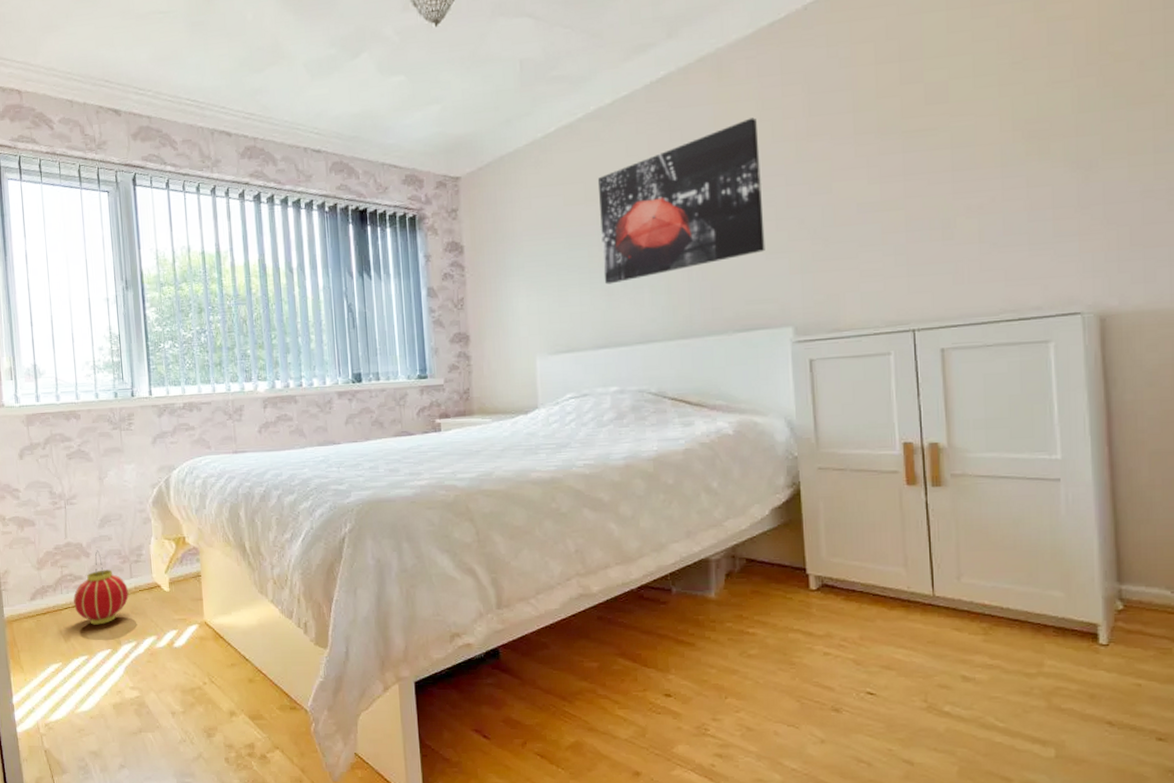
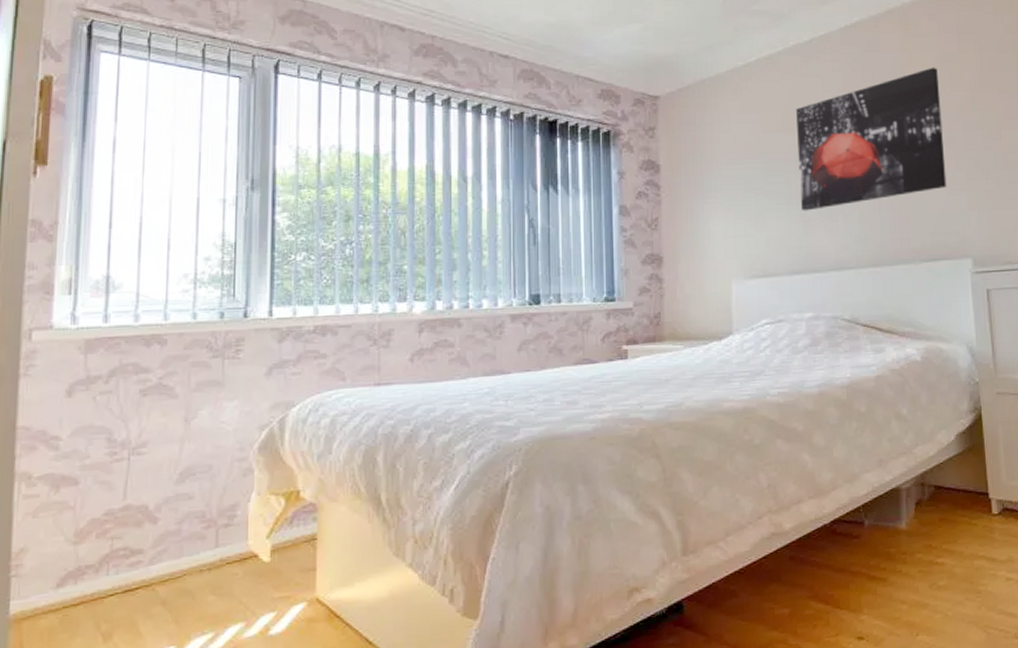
lantern: present [73,550,129,625] -> none [125,513,211,615]

